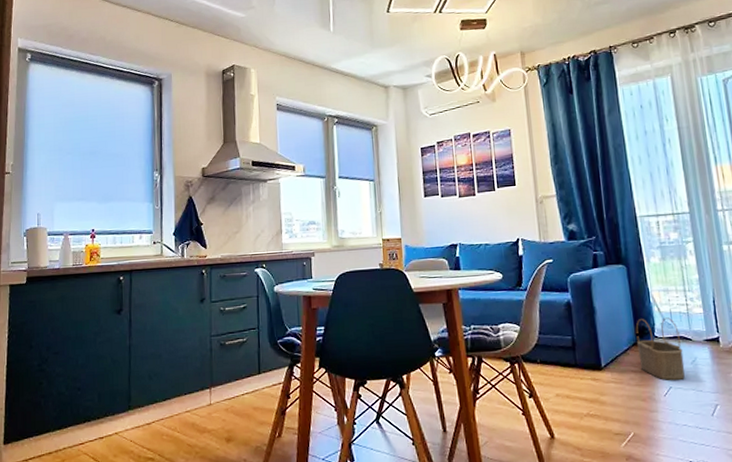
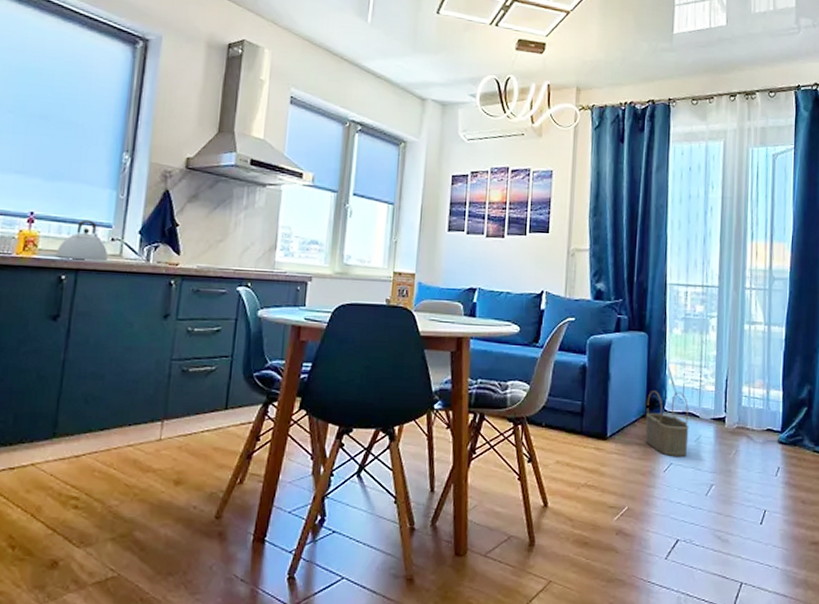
kettle: none [114,229,153,263] -> present [55,219,108,262]

